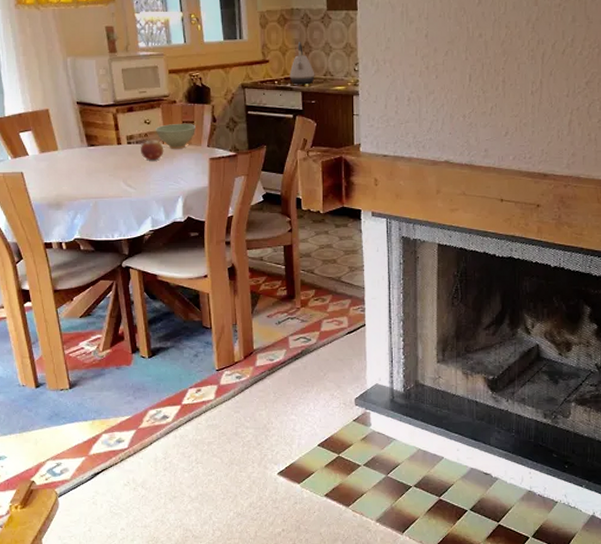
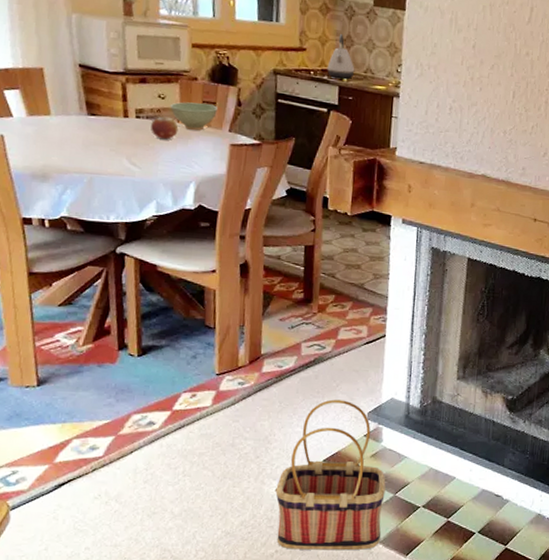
basket: none [278,388,377,529] -> present [275,399,386,551]

